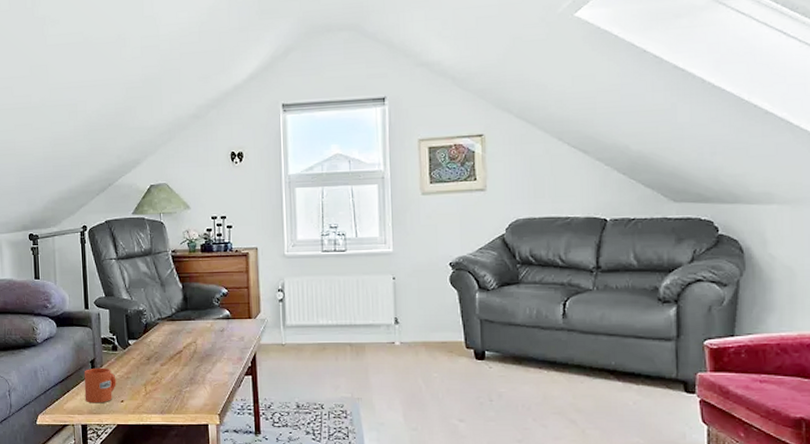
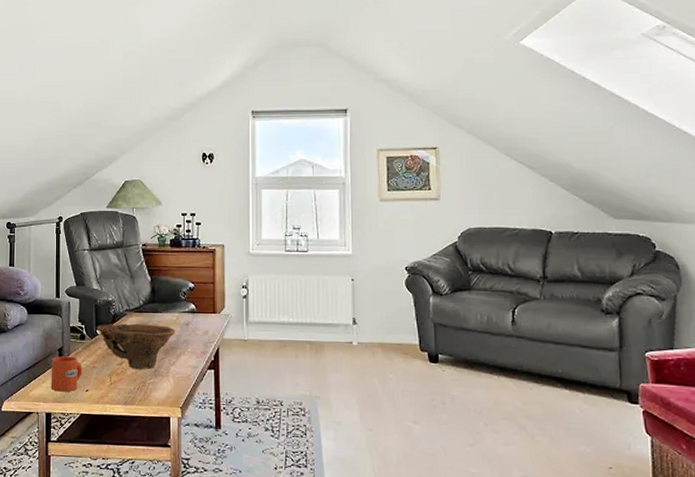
bowl: none [128,332,210,378] -> present [96,323,175,369]

